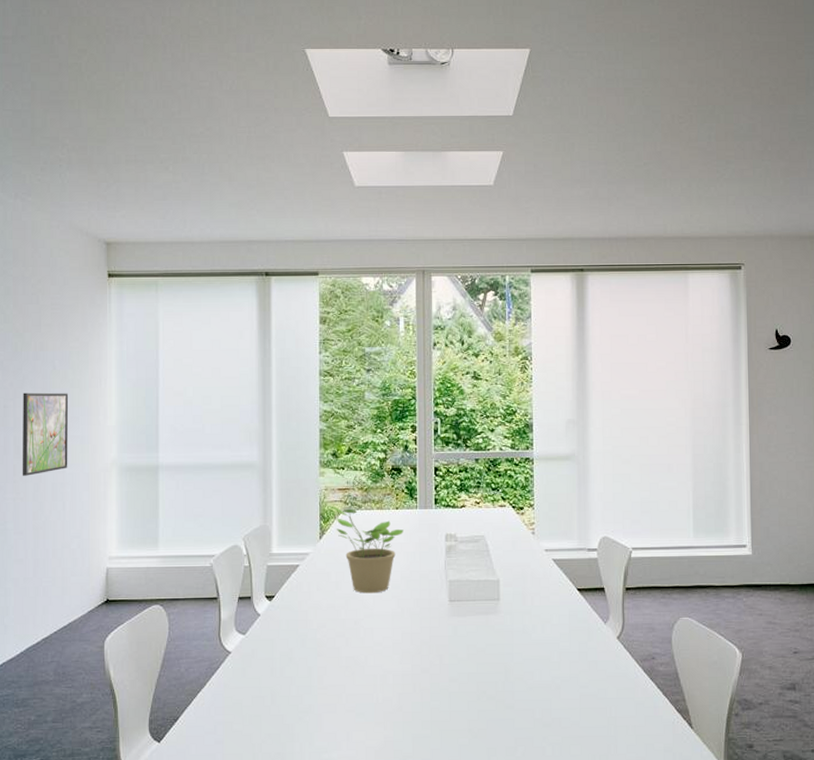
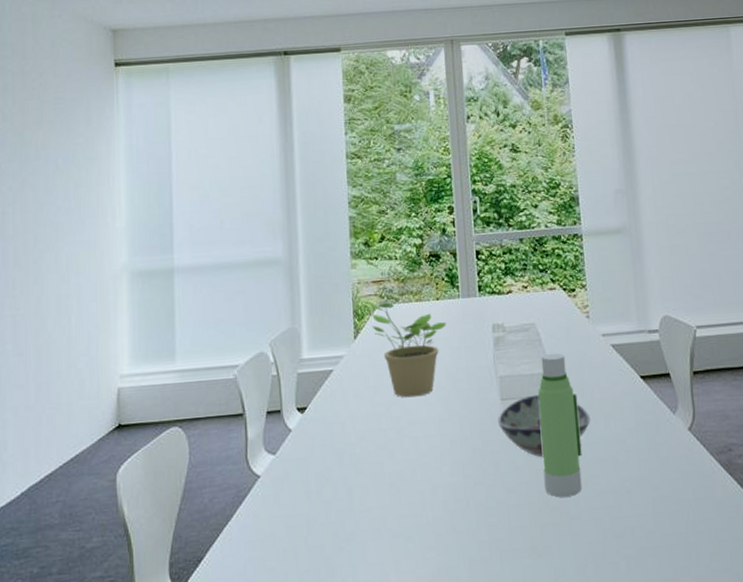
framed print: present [22,392,69,476] -> none [22,194,74,290]
decorative bowl: none [445,598,529,653] -> present [498,394,591,458]
water bottle: none [483,563,519,688] -> present [538,353,582,497]

